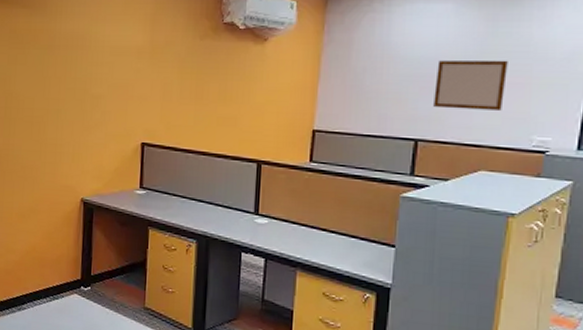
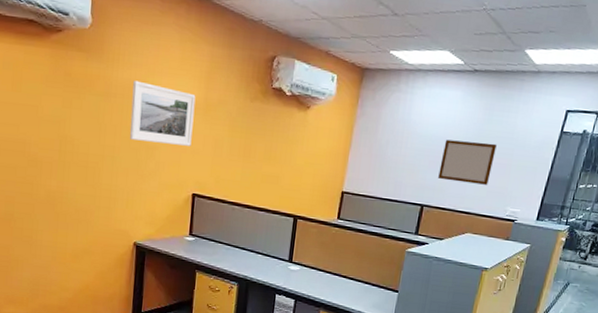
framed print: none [73,30,141,93] -> present [129,80,196,146]

